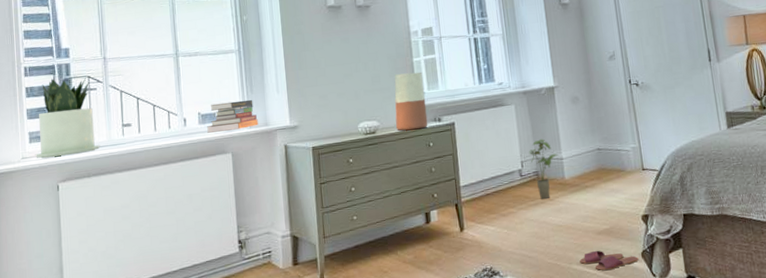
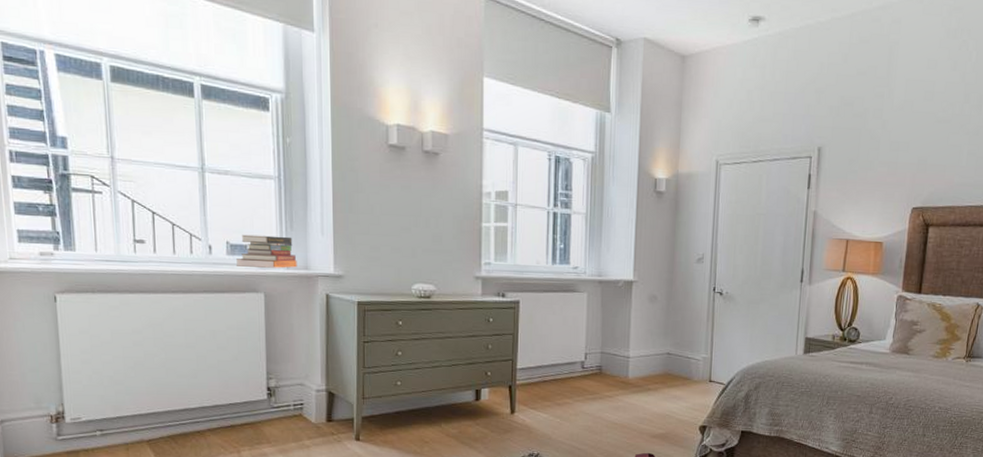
planter: present [35,77,100,159] -> none [25,171,107,265]
vase: present [394,71,428,131] -> none [454,238,491,302]
house plant: present [529,139,560,199] -> none [595,333,627,395]

